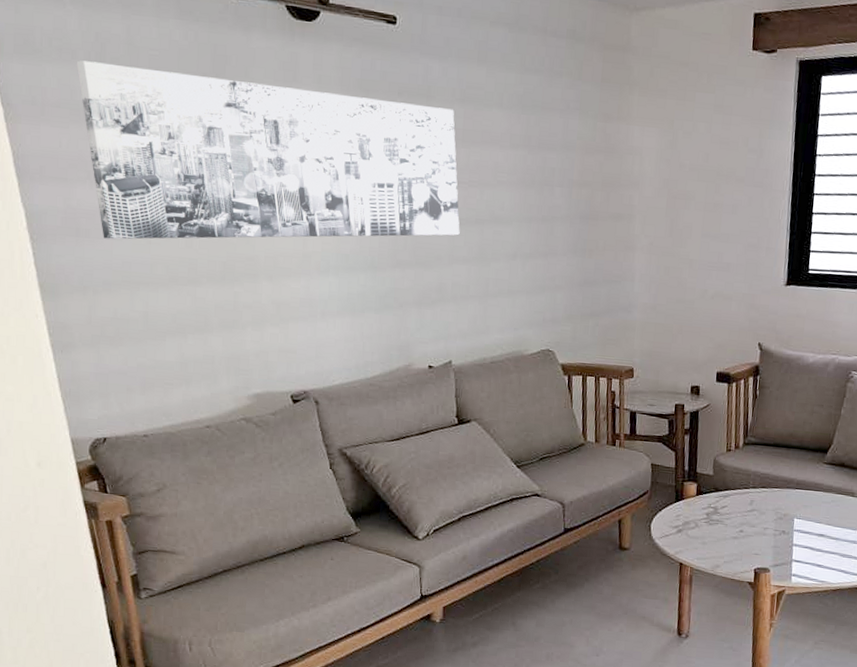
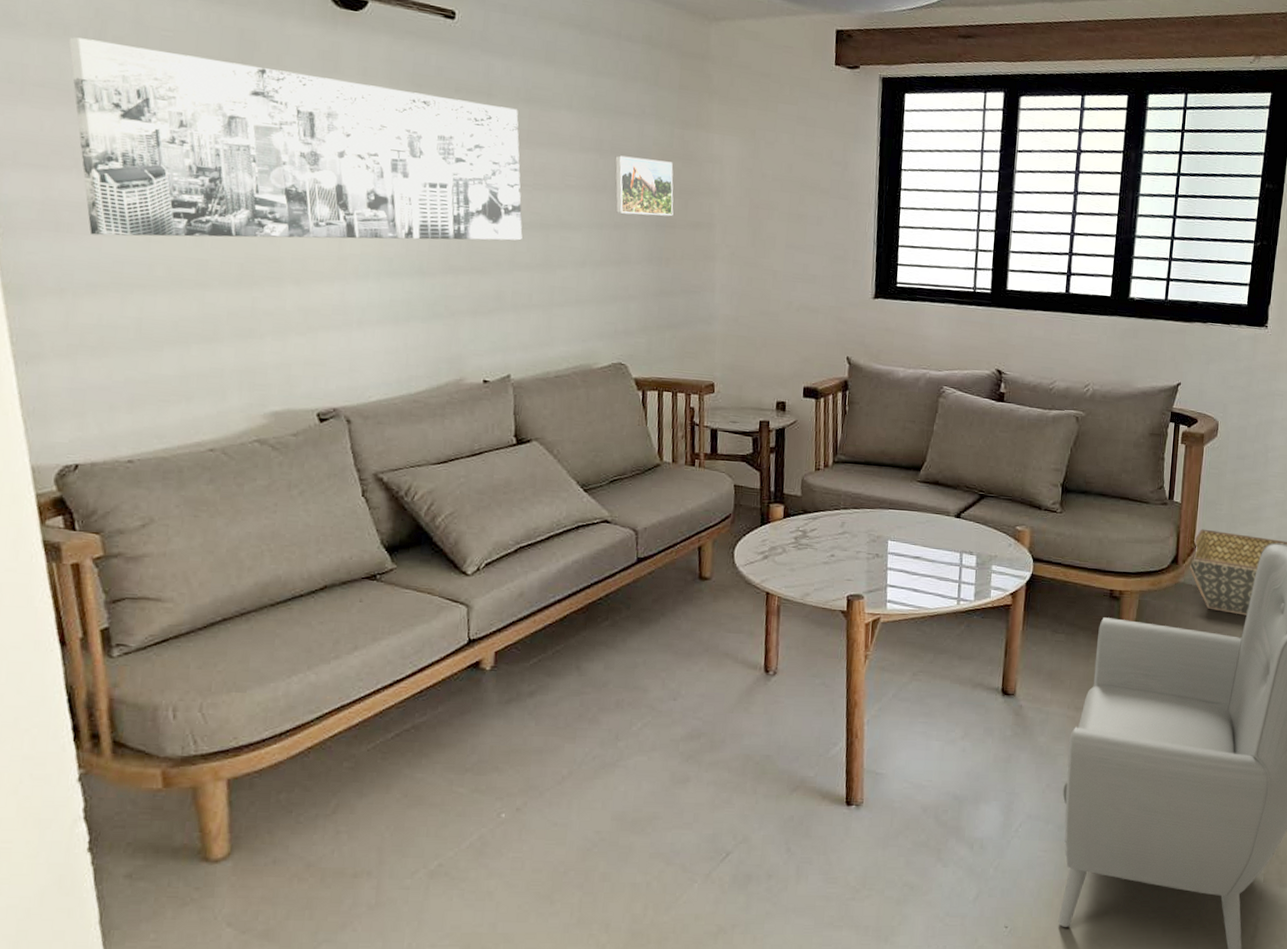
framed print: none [542,150,596,209] -> present [614,155,674,217]

